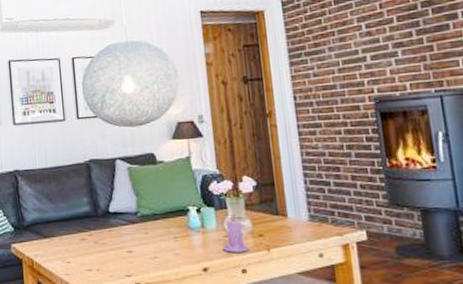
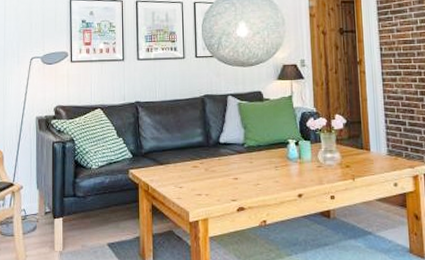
candle: present [222,216,250,252] -> none [315,149,338,181]

